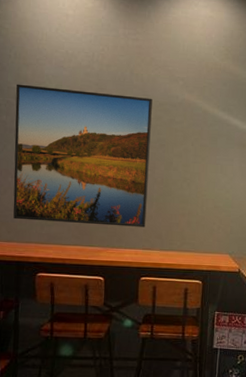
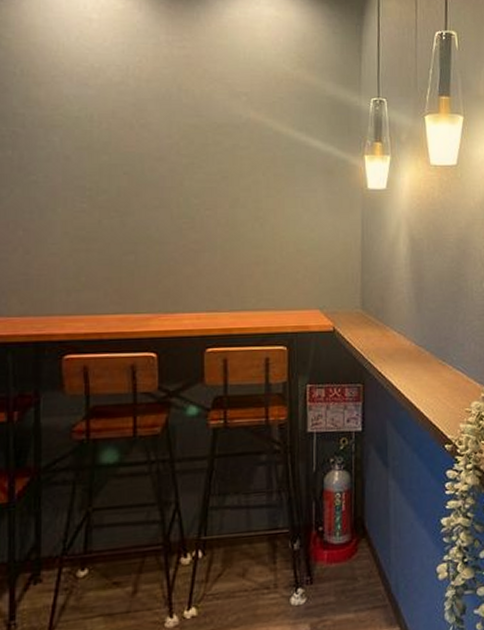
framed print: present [13,84,153,227] -> none [24,108,209,286]

